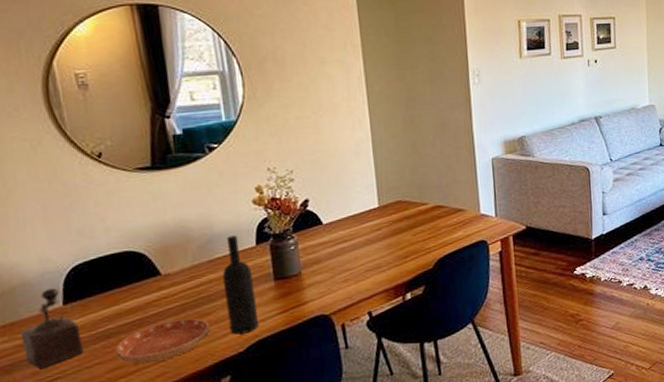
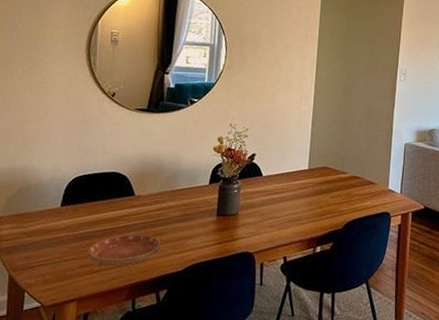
pepper mill: present [20,288,83,370] -> none [24,192,68,255]
wine bottle: present [222,235,260,335] -> none [174,173,202,256]

